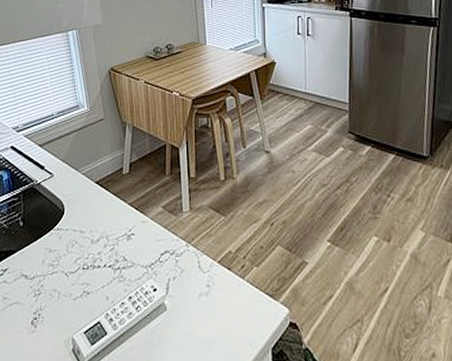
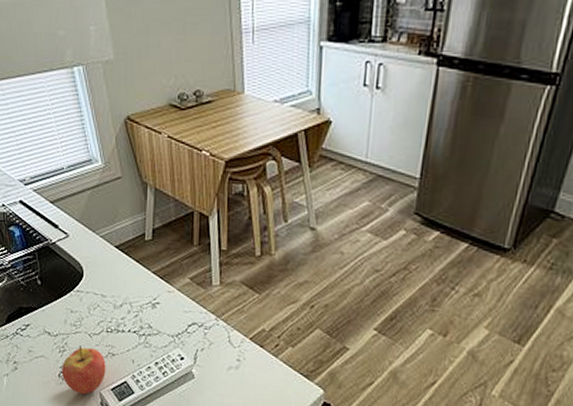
fruit: none [34,285,80,342] -> present [61,344,106,395]

